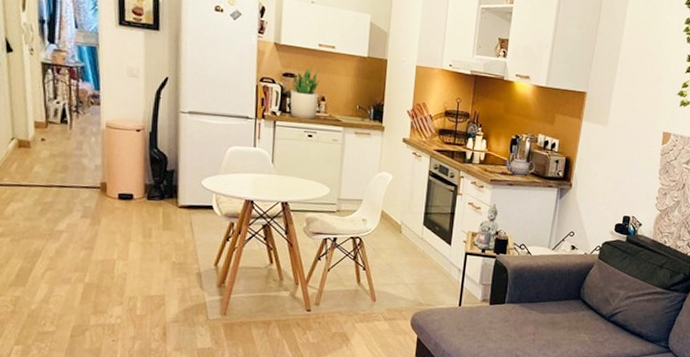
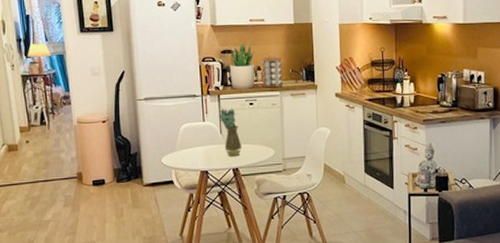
table lamp: none [50,28,81,66] -> present [27,42,51,75]
vase: none [273,134,295,190] -> present [219,107,242,157]
spice rack: none [325,84,349,123] -> present [262,53,282,88]
teapot: present [505,155,536,177] -> none [434,92,466,114]

